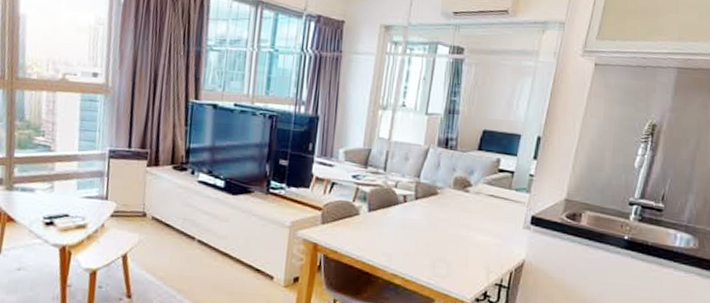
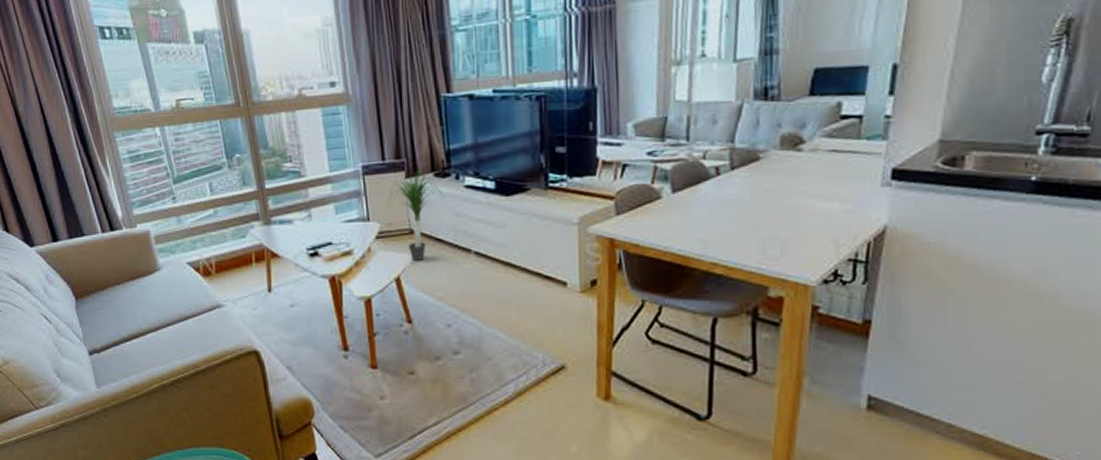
potted plant: none [126,160,179,242] -> present [387,169,444,261]

